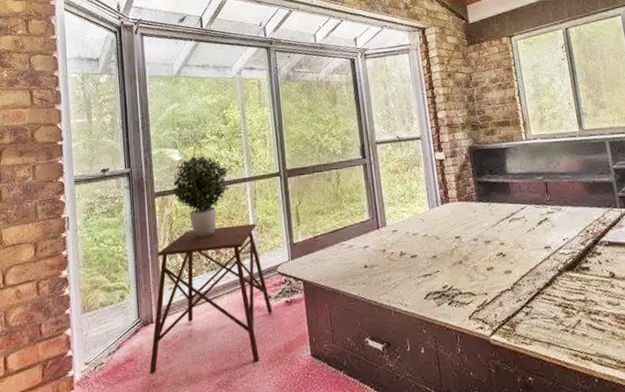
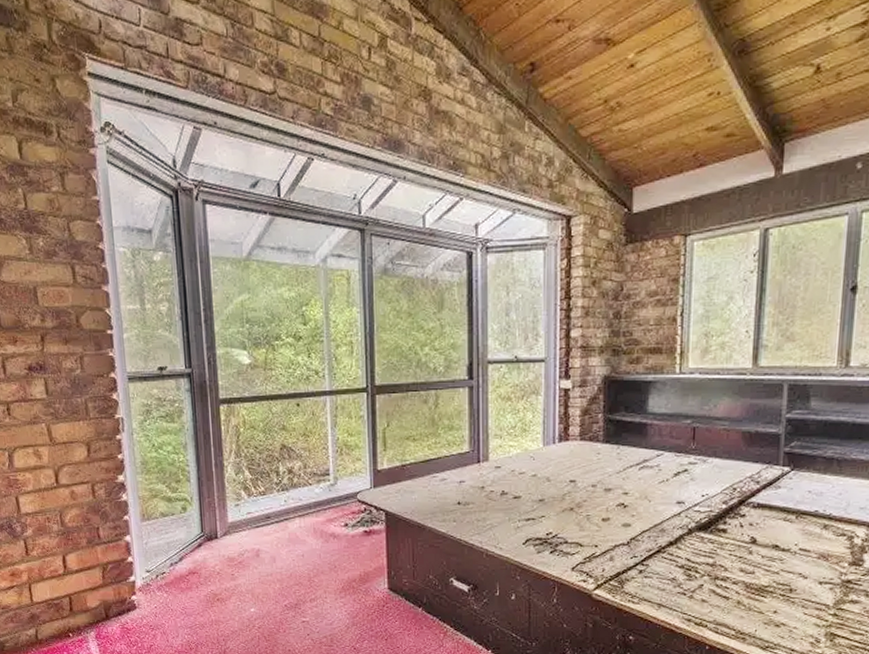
side table: present [149,223,273,374] -> none [213,443,349,589]
potted plant: present [171,155,230,239] -> none [238,360,306,455]

